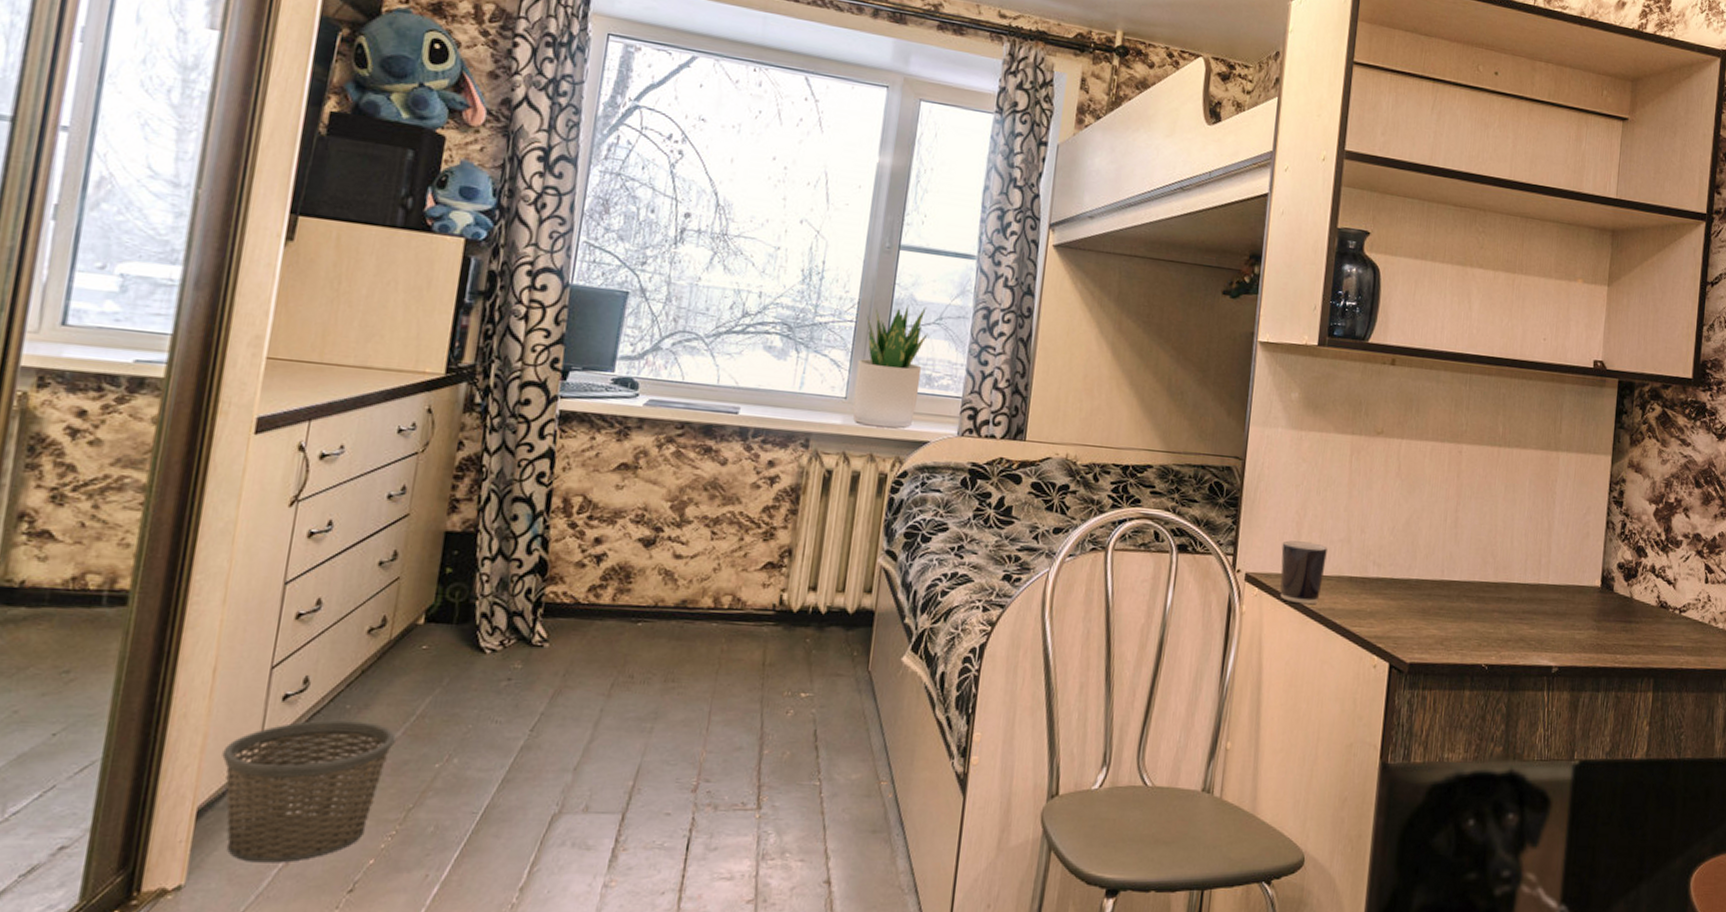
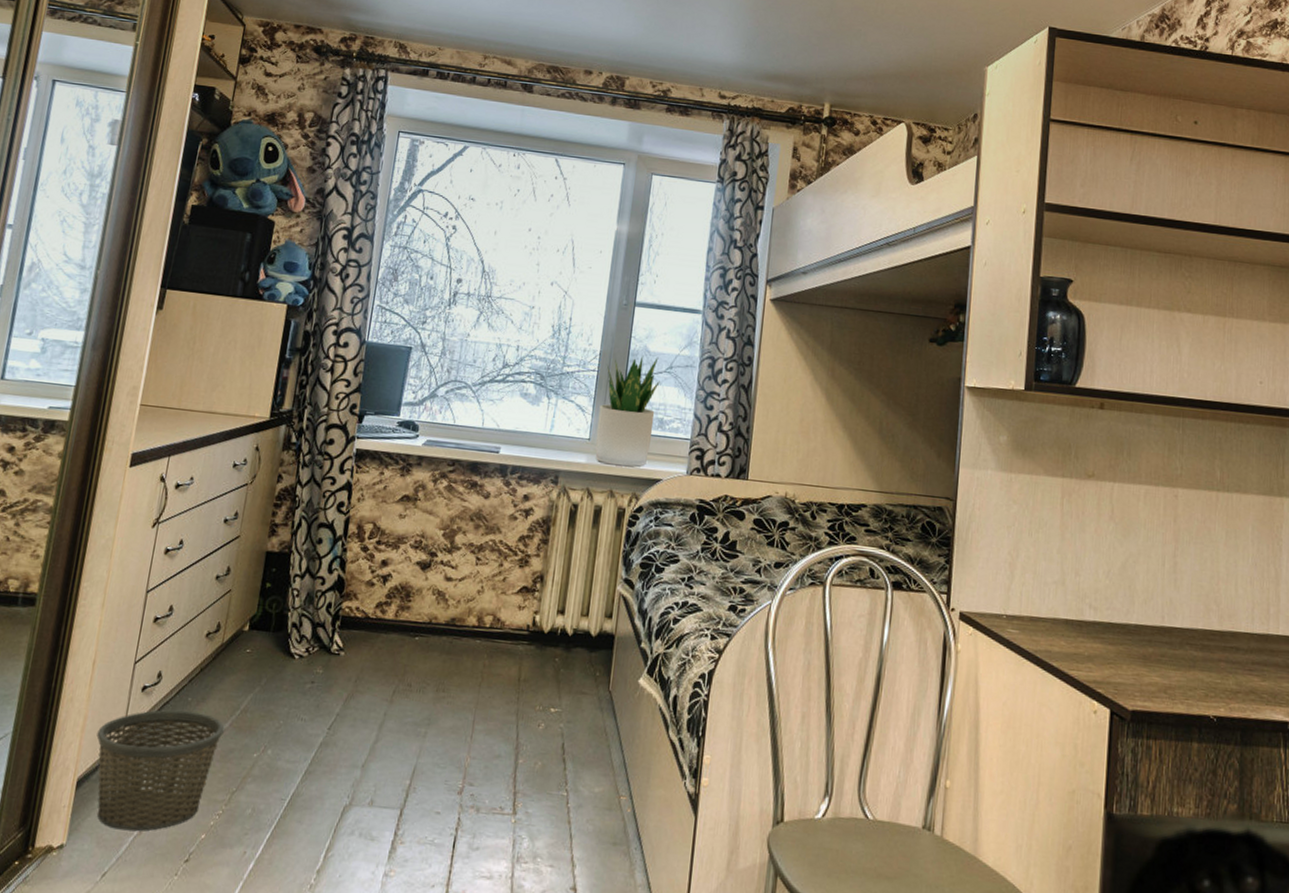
mug: present [1280,540,1329,605] -> none [994,581,1043,646]

